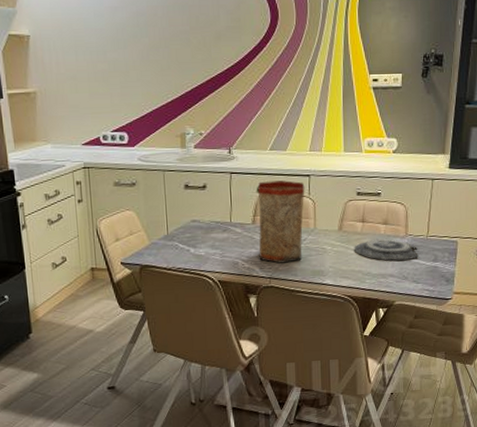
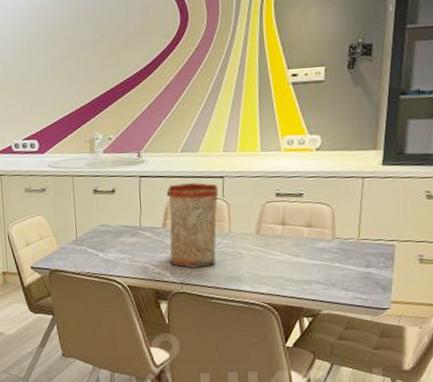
plate: present [354,239,418,261] -> none [273,242,348,266]

